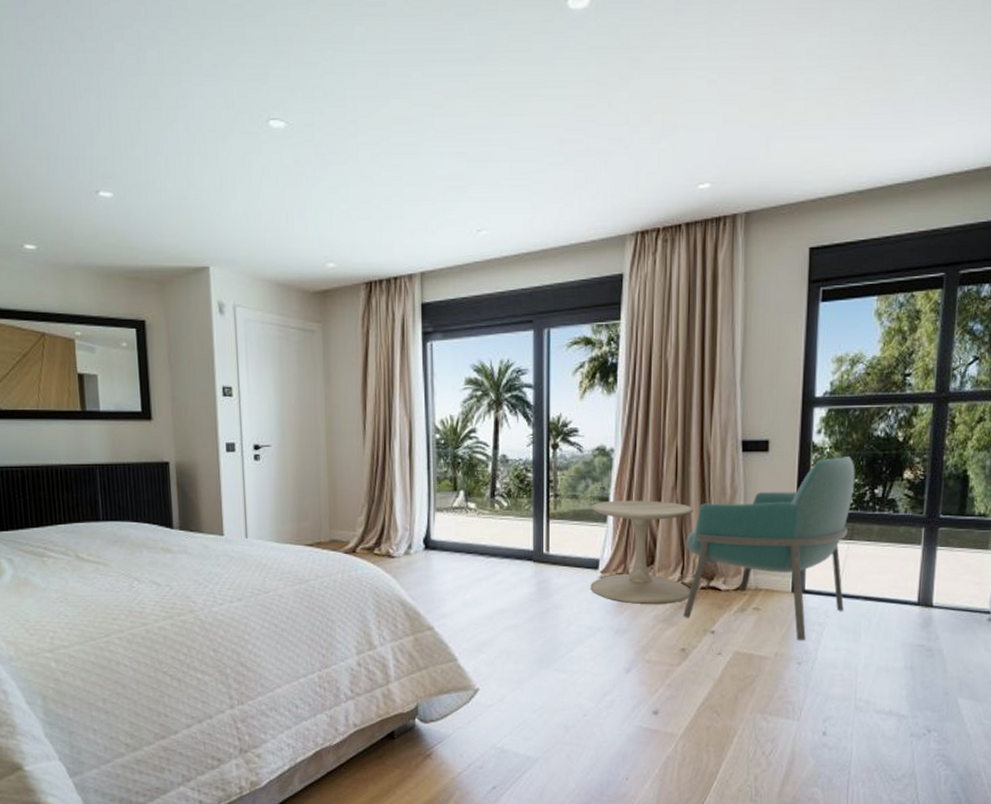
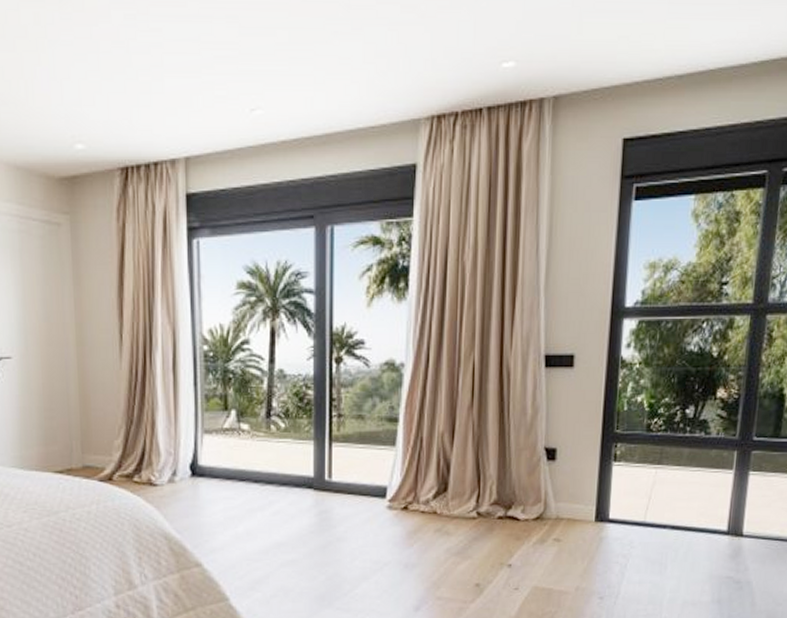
side table: present [590,500,693,604] -> none [377,421,491,536]
armchair: present [683,457,855,640] -> none [478,373,666,573]

